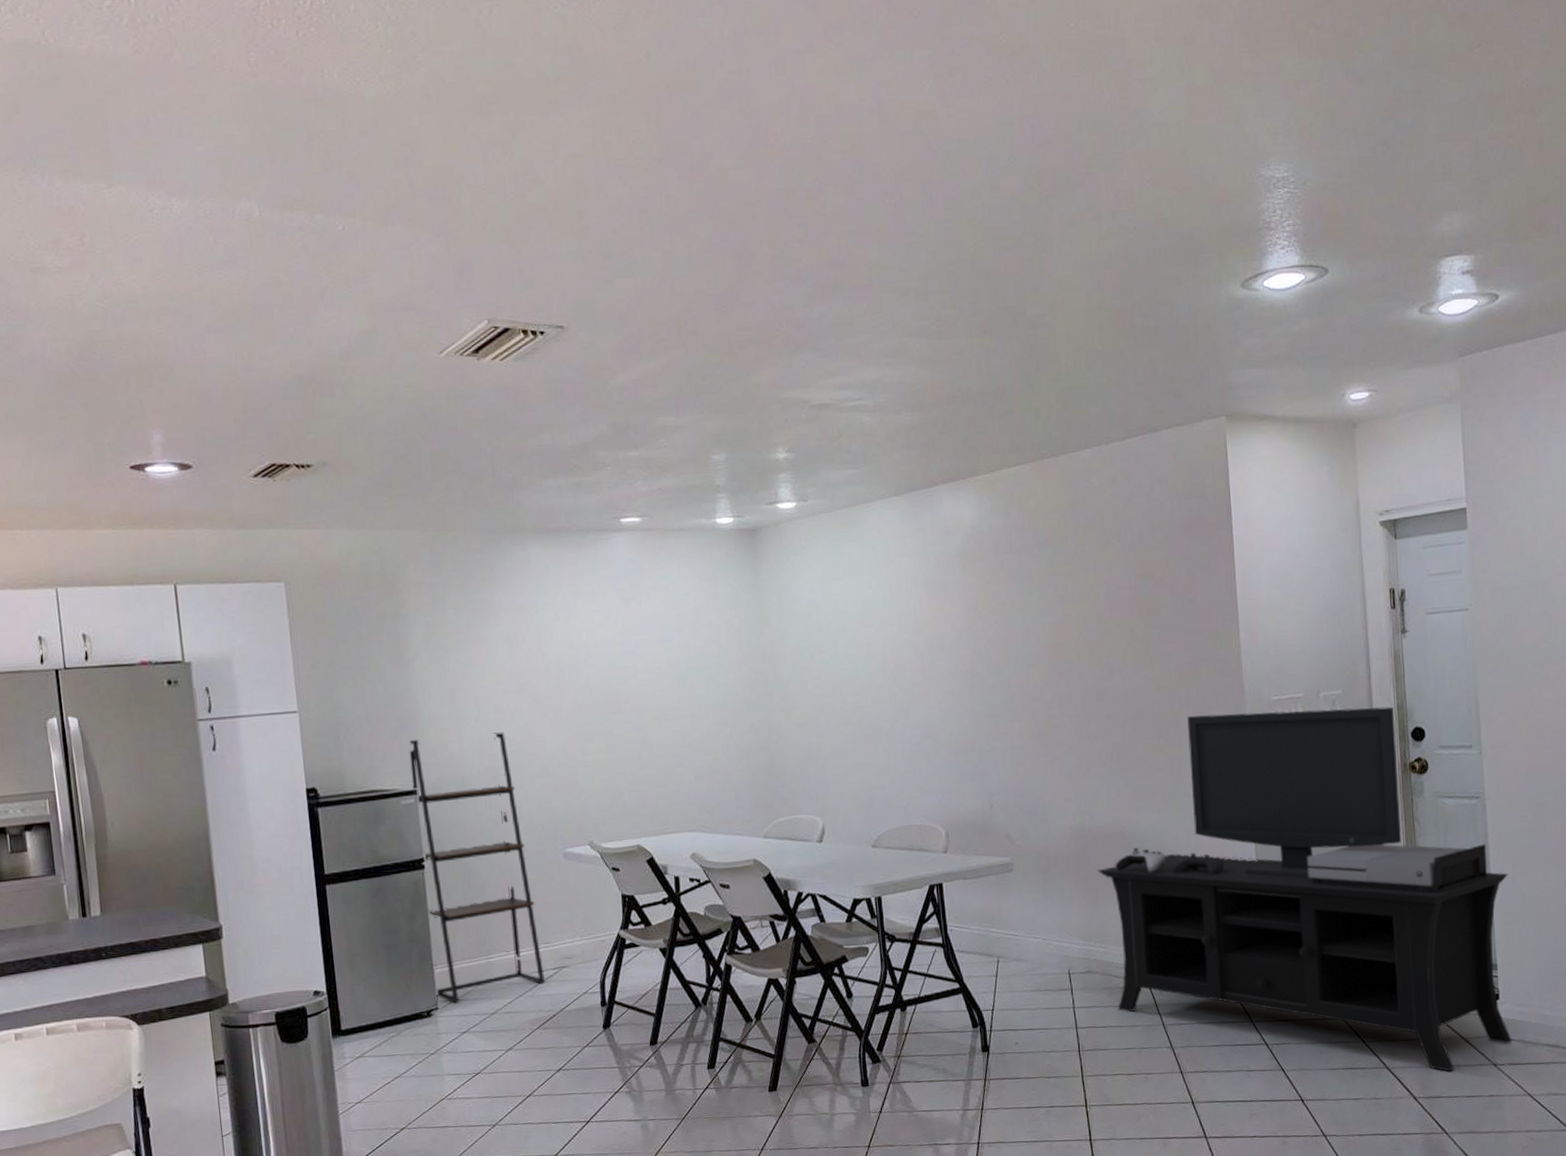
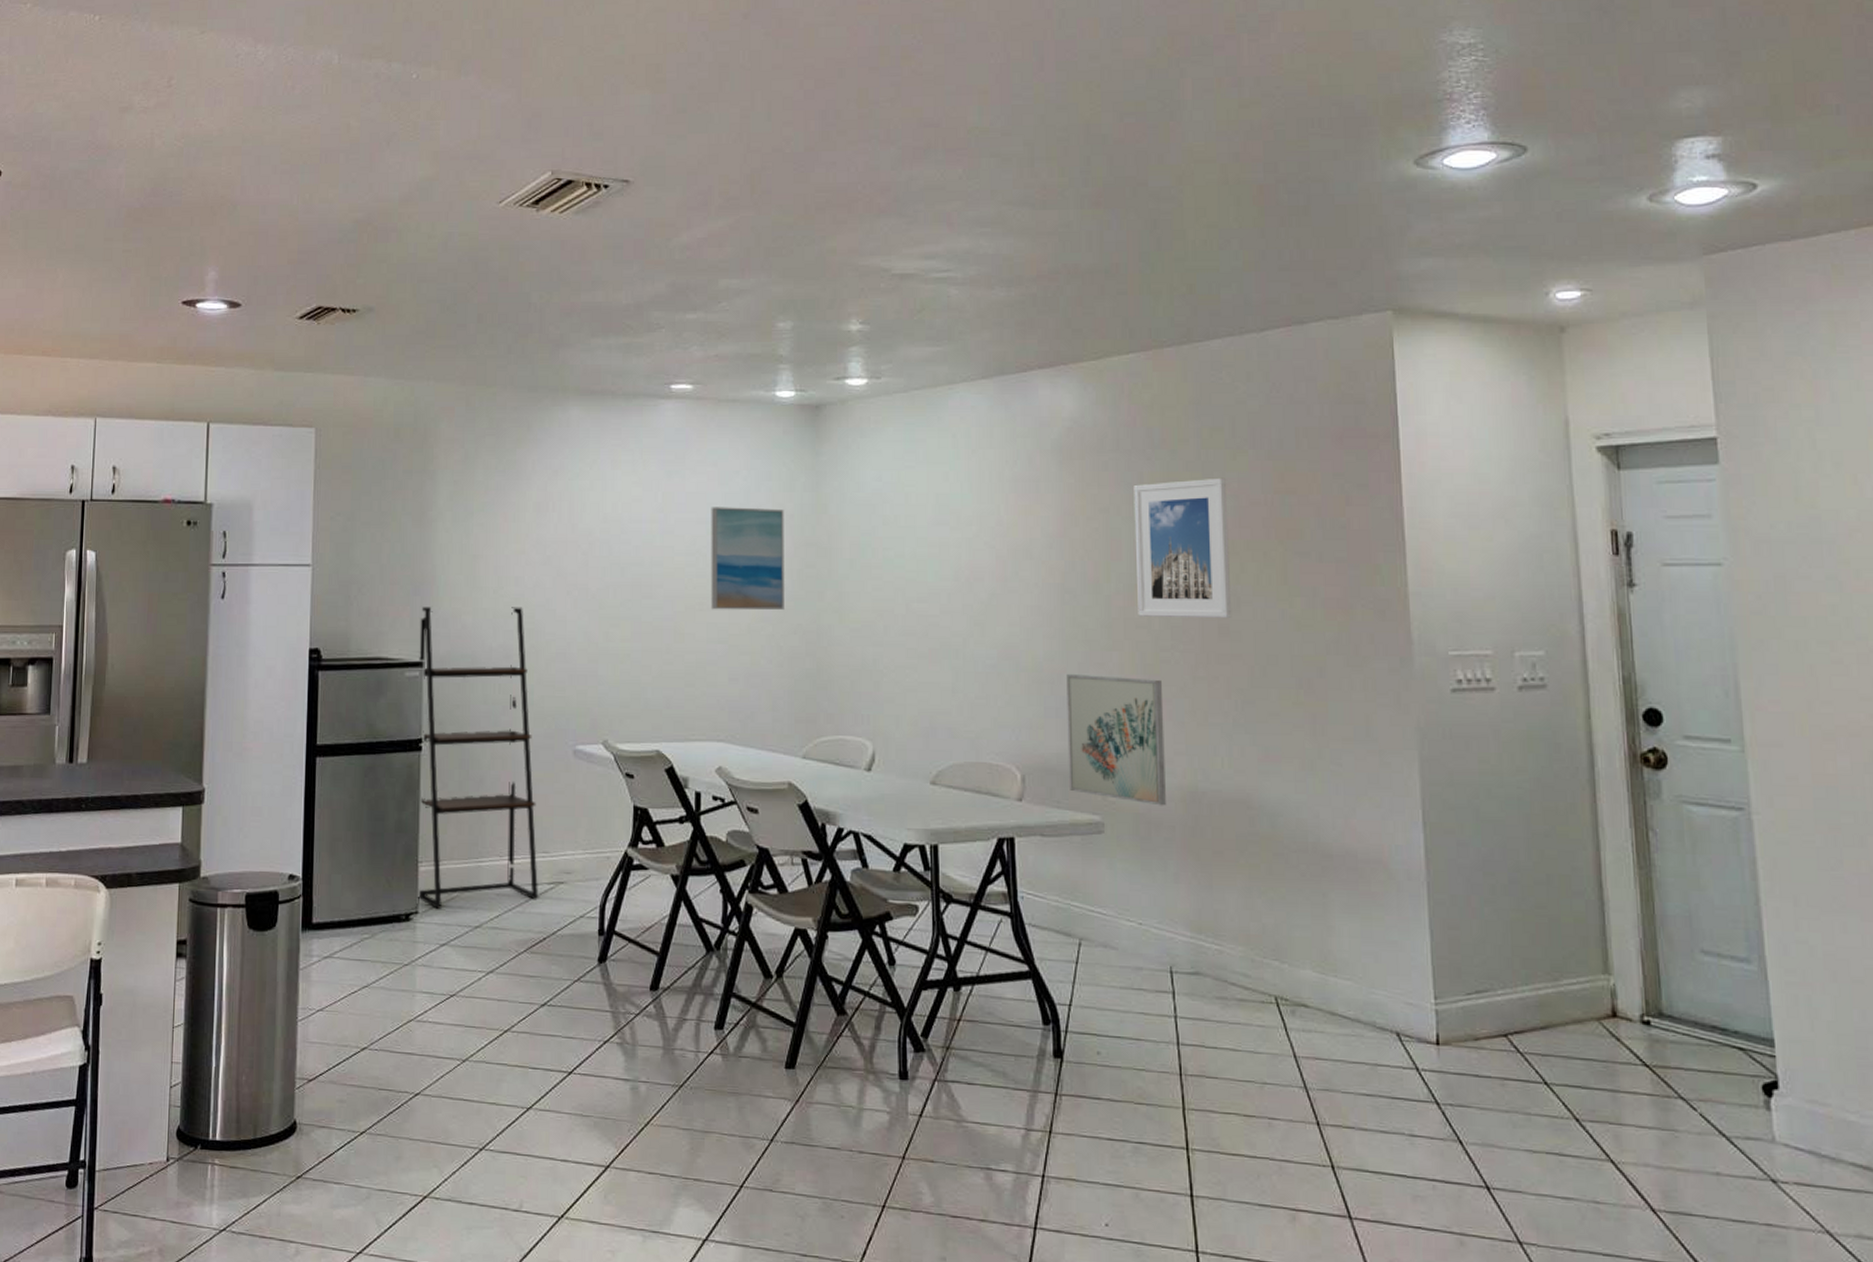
wall art: none [666,624,739,719] -> present [711,507,784,611]
wall art: none [977,742,1060,845] -> present [1066,673,1166,806]
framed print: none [1025,568,1107,691] -> present [1134,477,1232,619]
media console: present [1097,706,1512,1072] -> none [1212,664,1800,1181]

